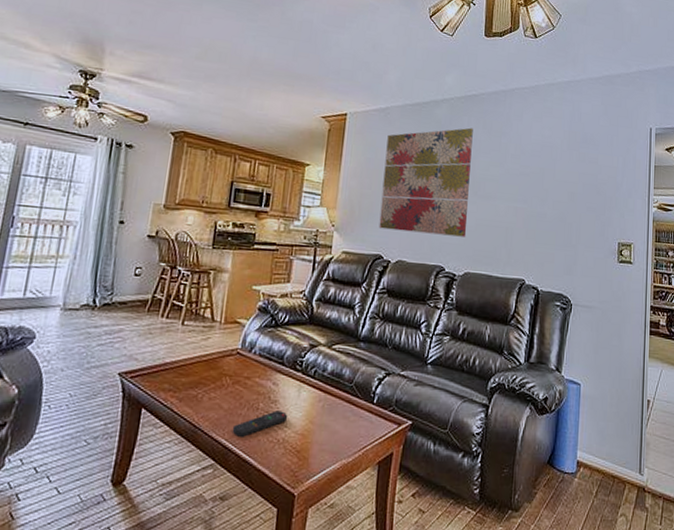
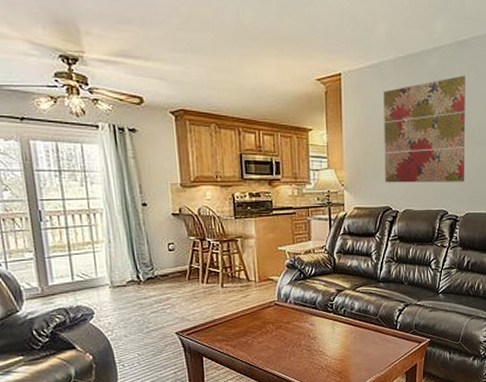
remote control: present [232,410,288,437] -> none [282,344,327,368]

